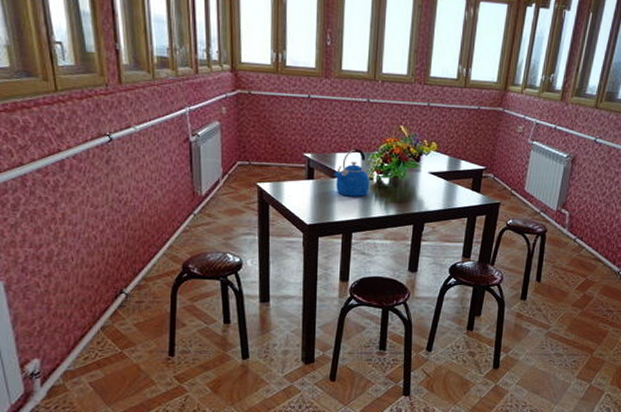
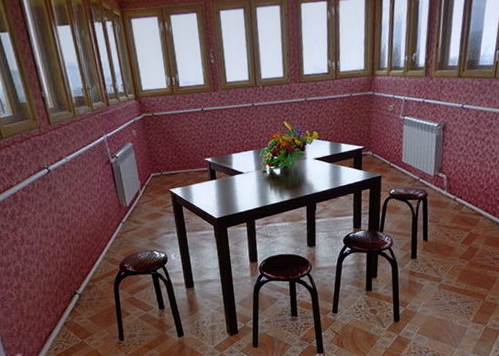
kettle: present [334,148,370,197] -> none [232,147,265,190]

